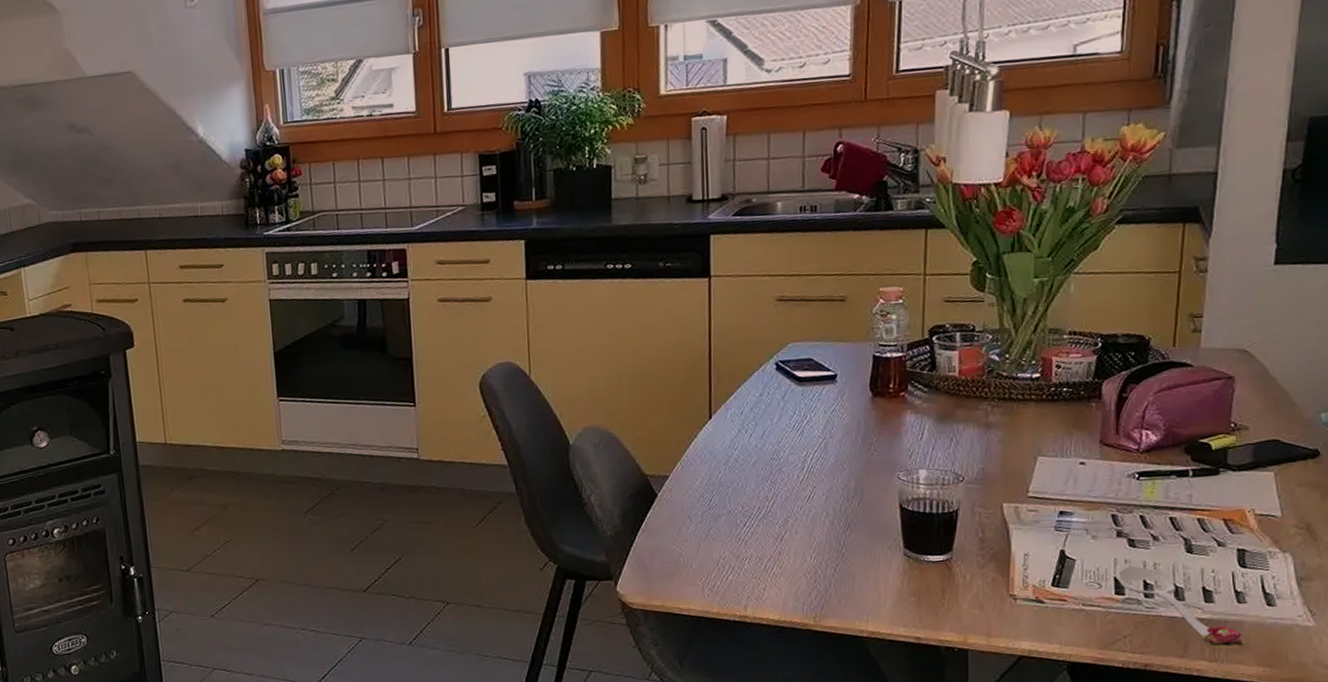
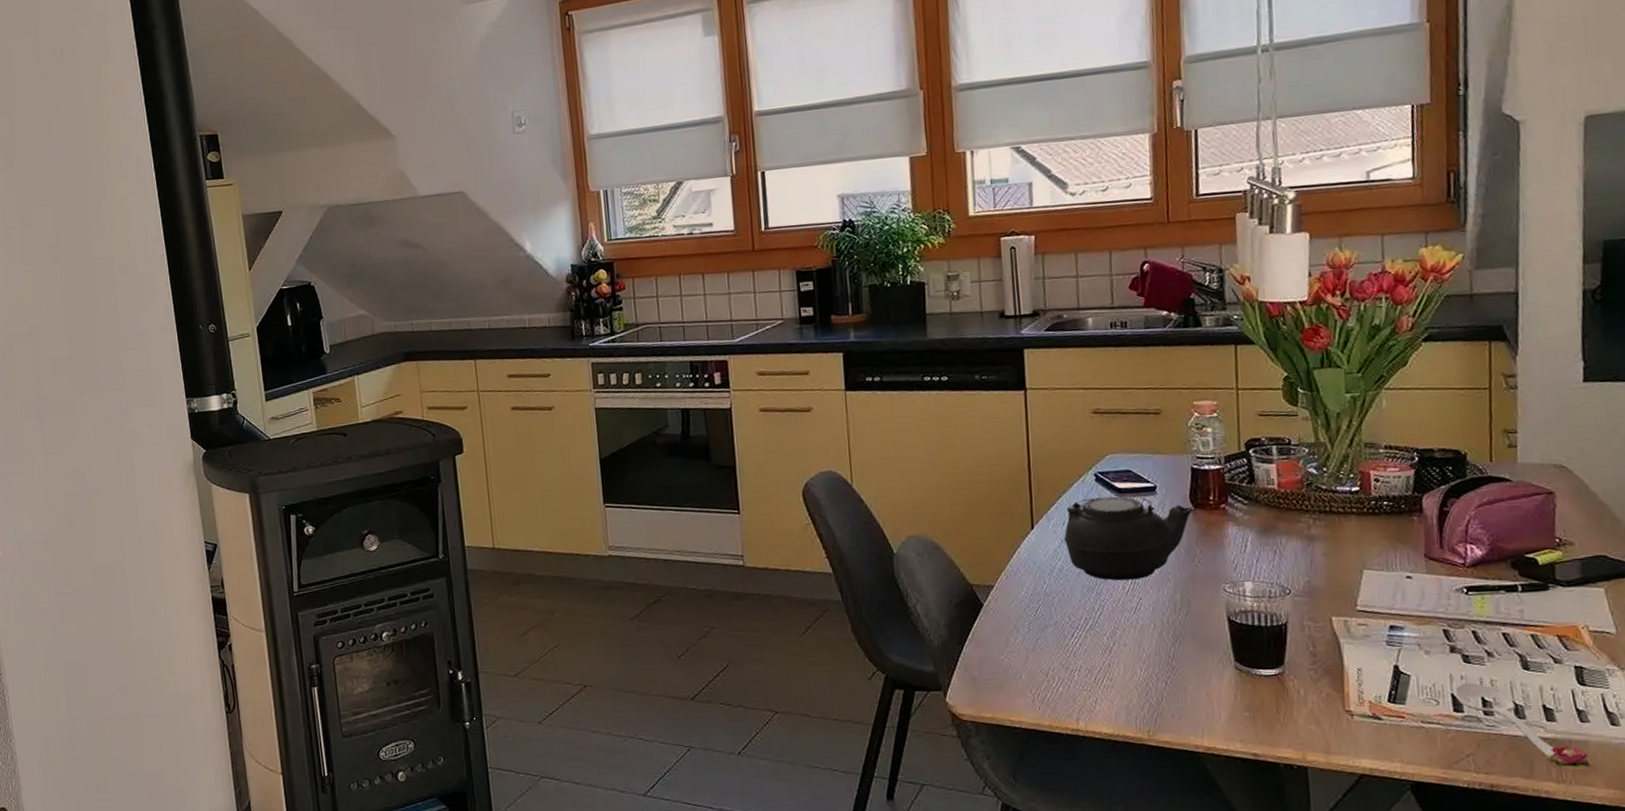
teapot: none [741,385,874,470] -> present [1063,496,1195,581]

